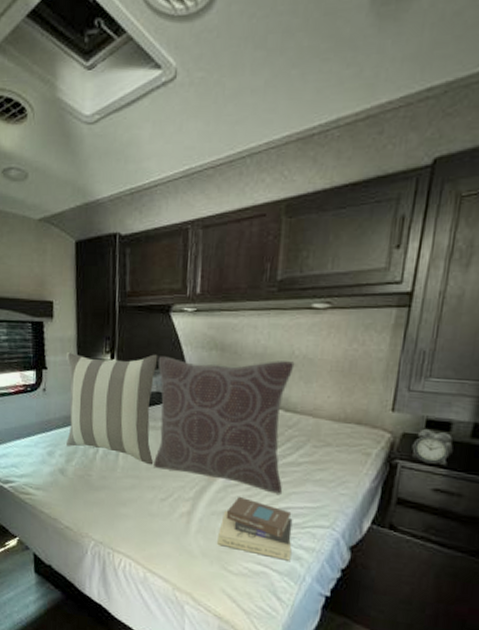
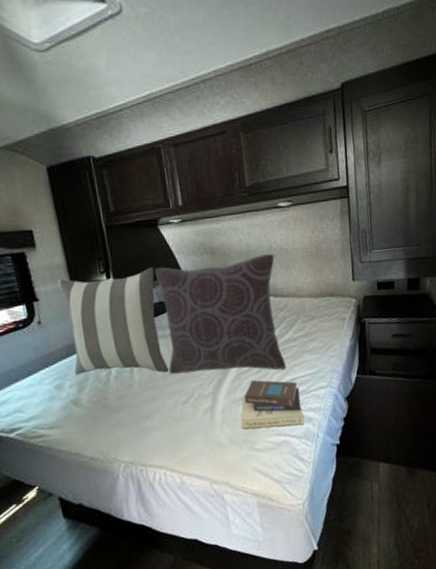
alarm clock: present [411,429,453,468] -> none [372,290,399,317]

